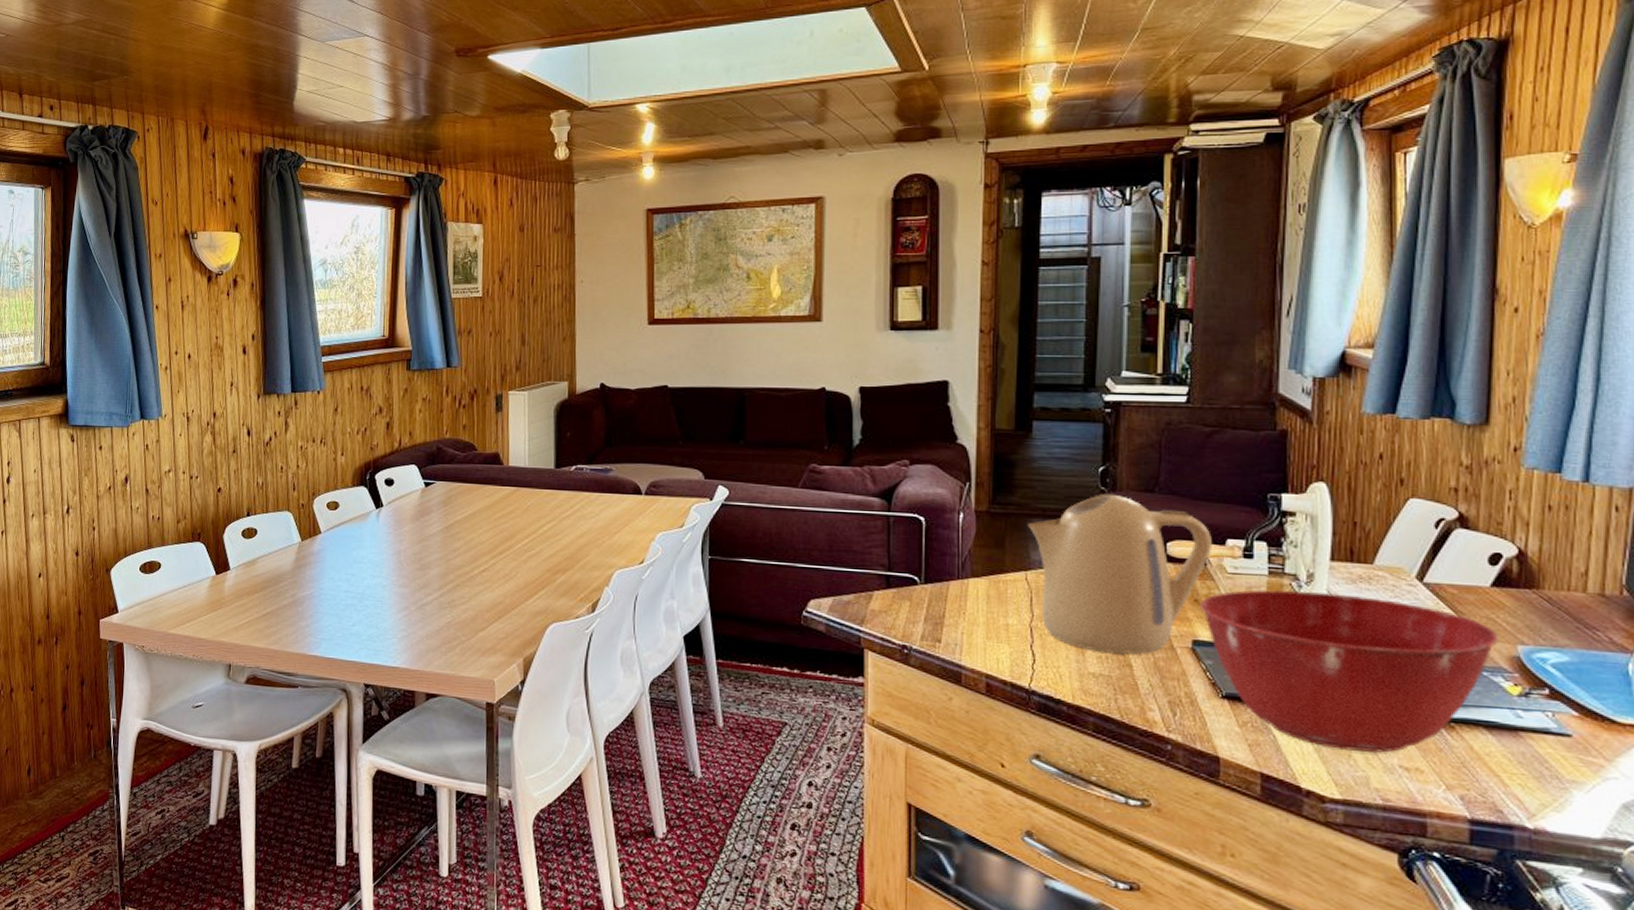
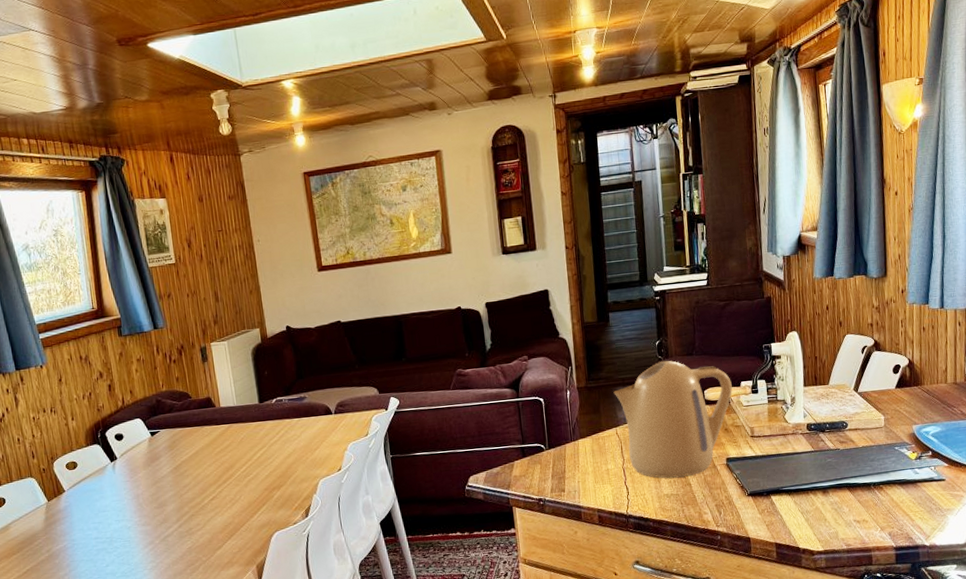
mixing bowl: present [1200,590,1499,753] -> none [728,408,902,517]

